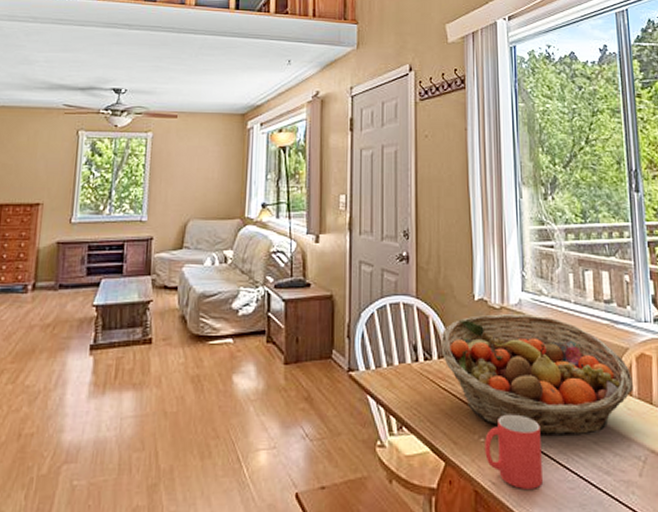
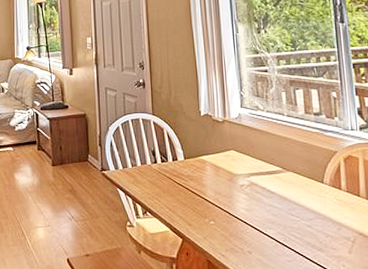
fruit basket: present [441,314,634,437] -> none [174,126,343,221]
mug: present [485,414,542,489] -> none [214,203,264,261]

